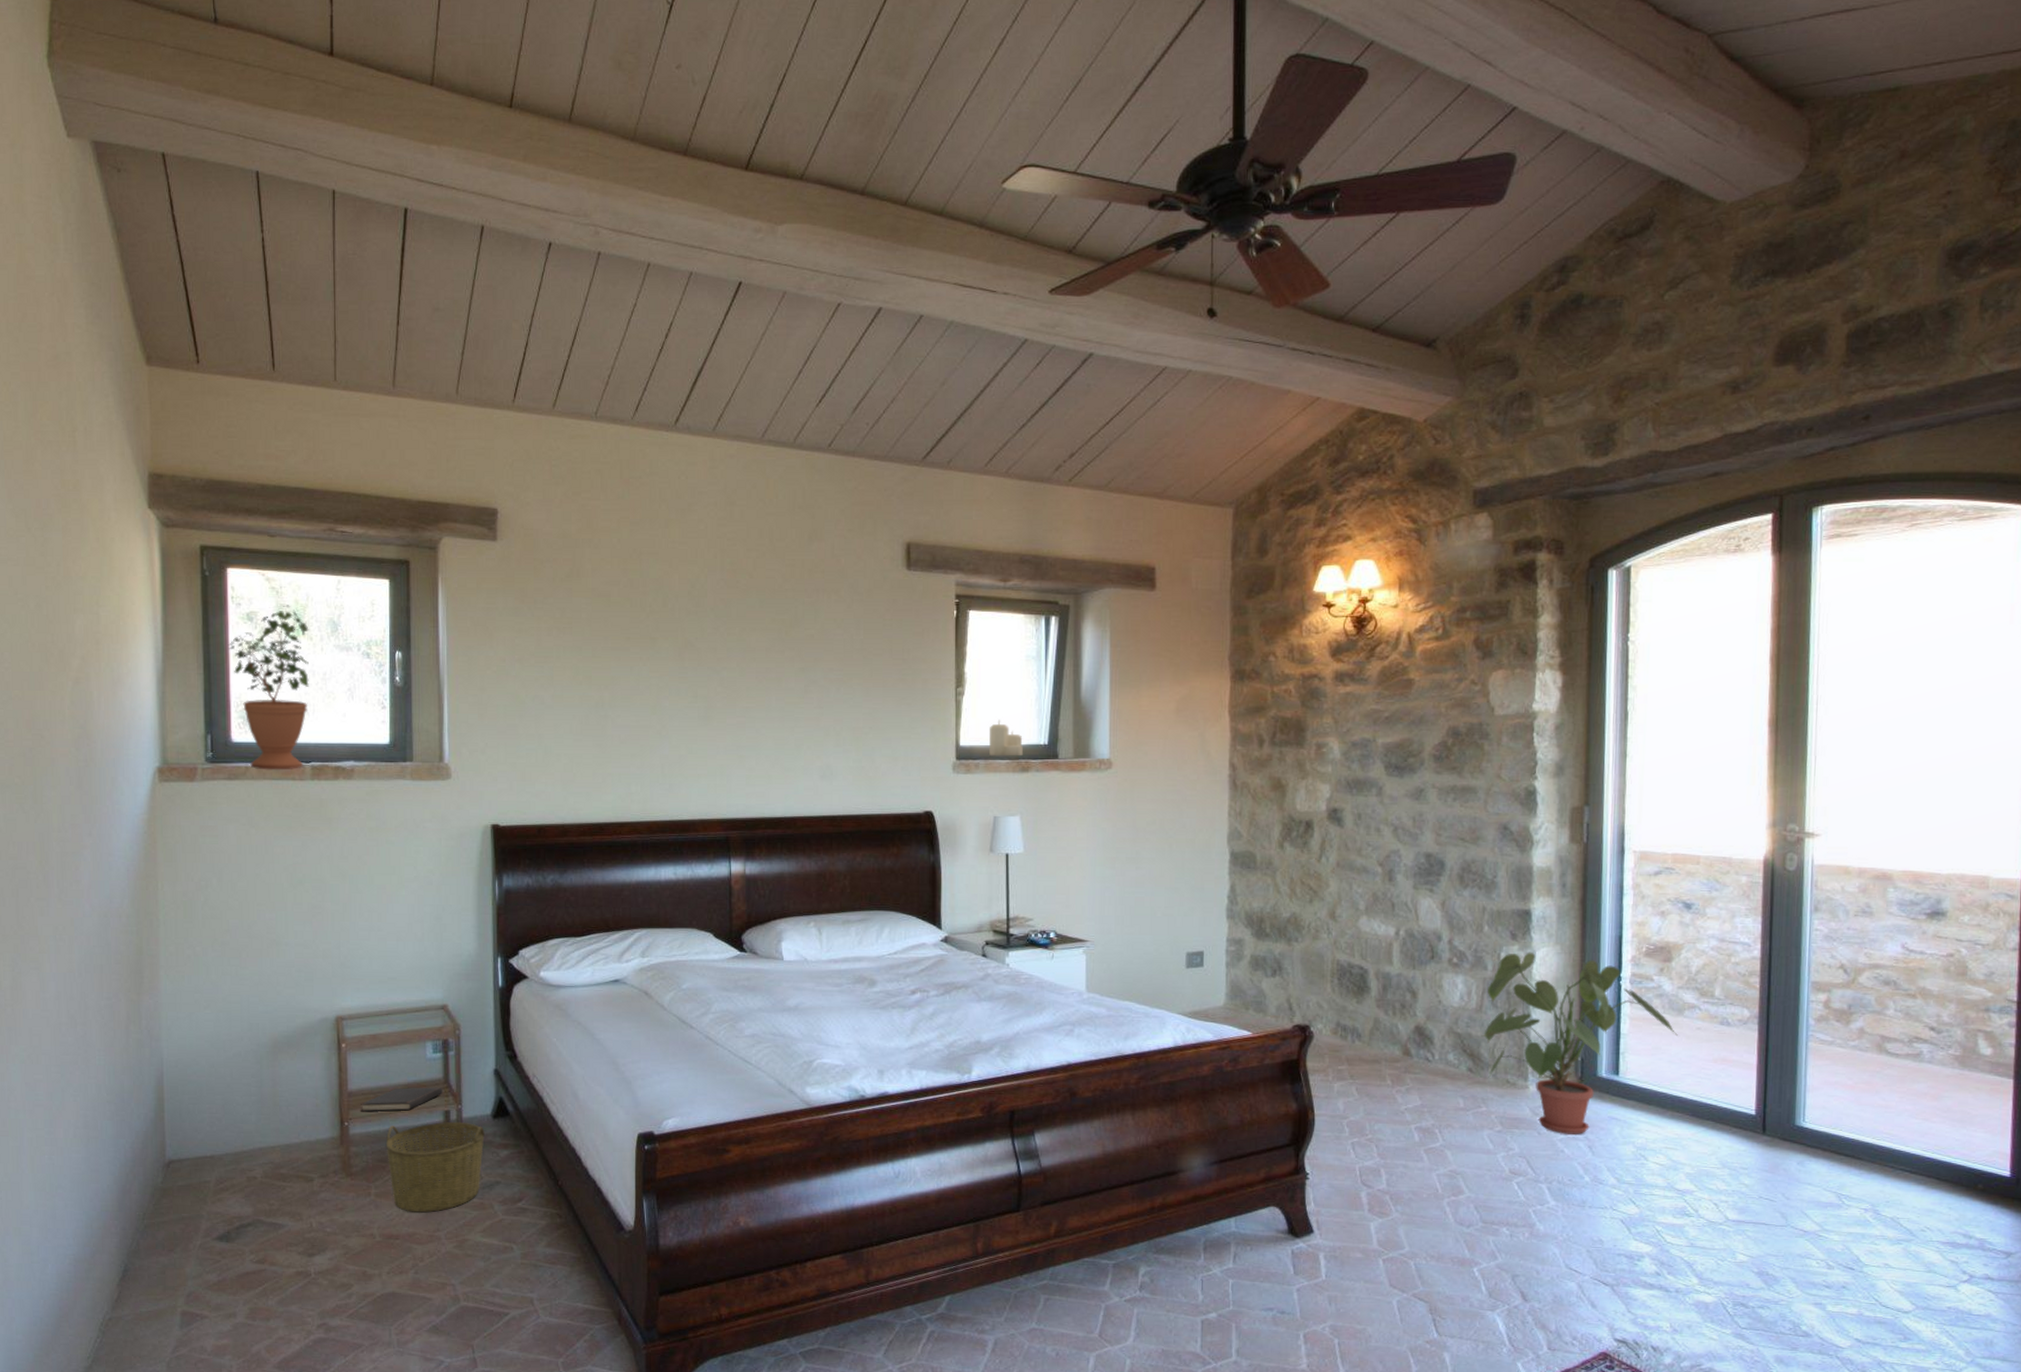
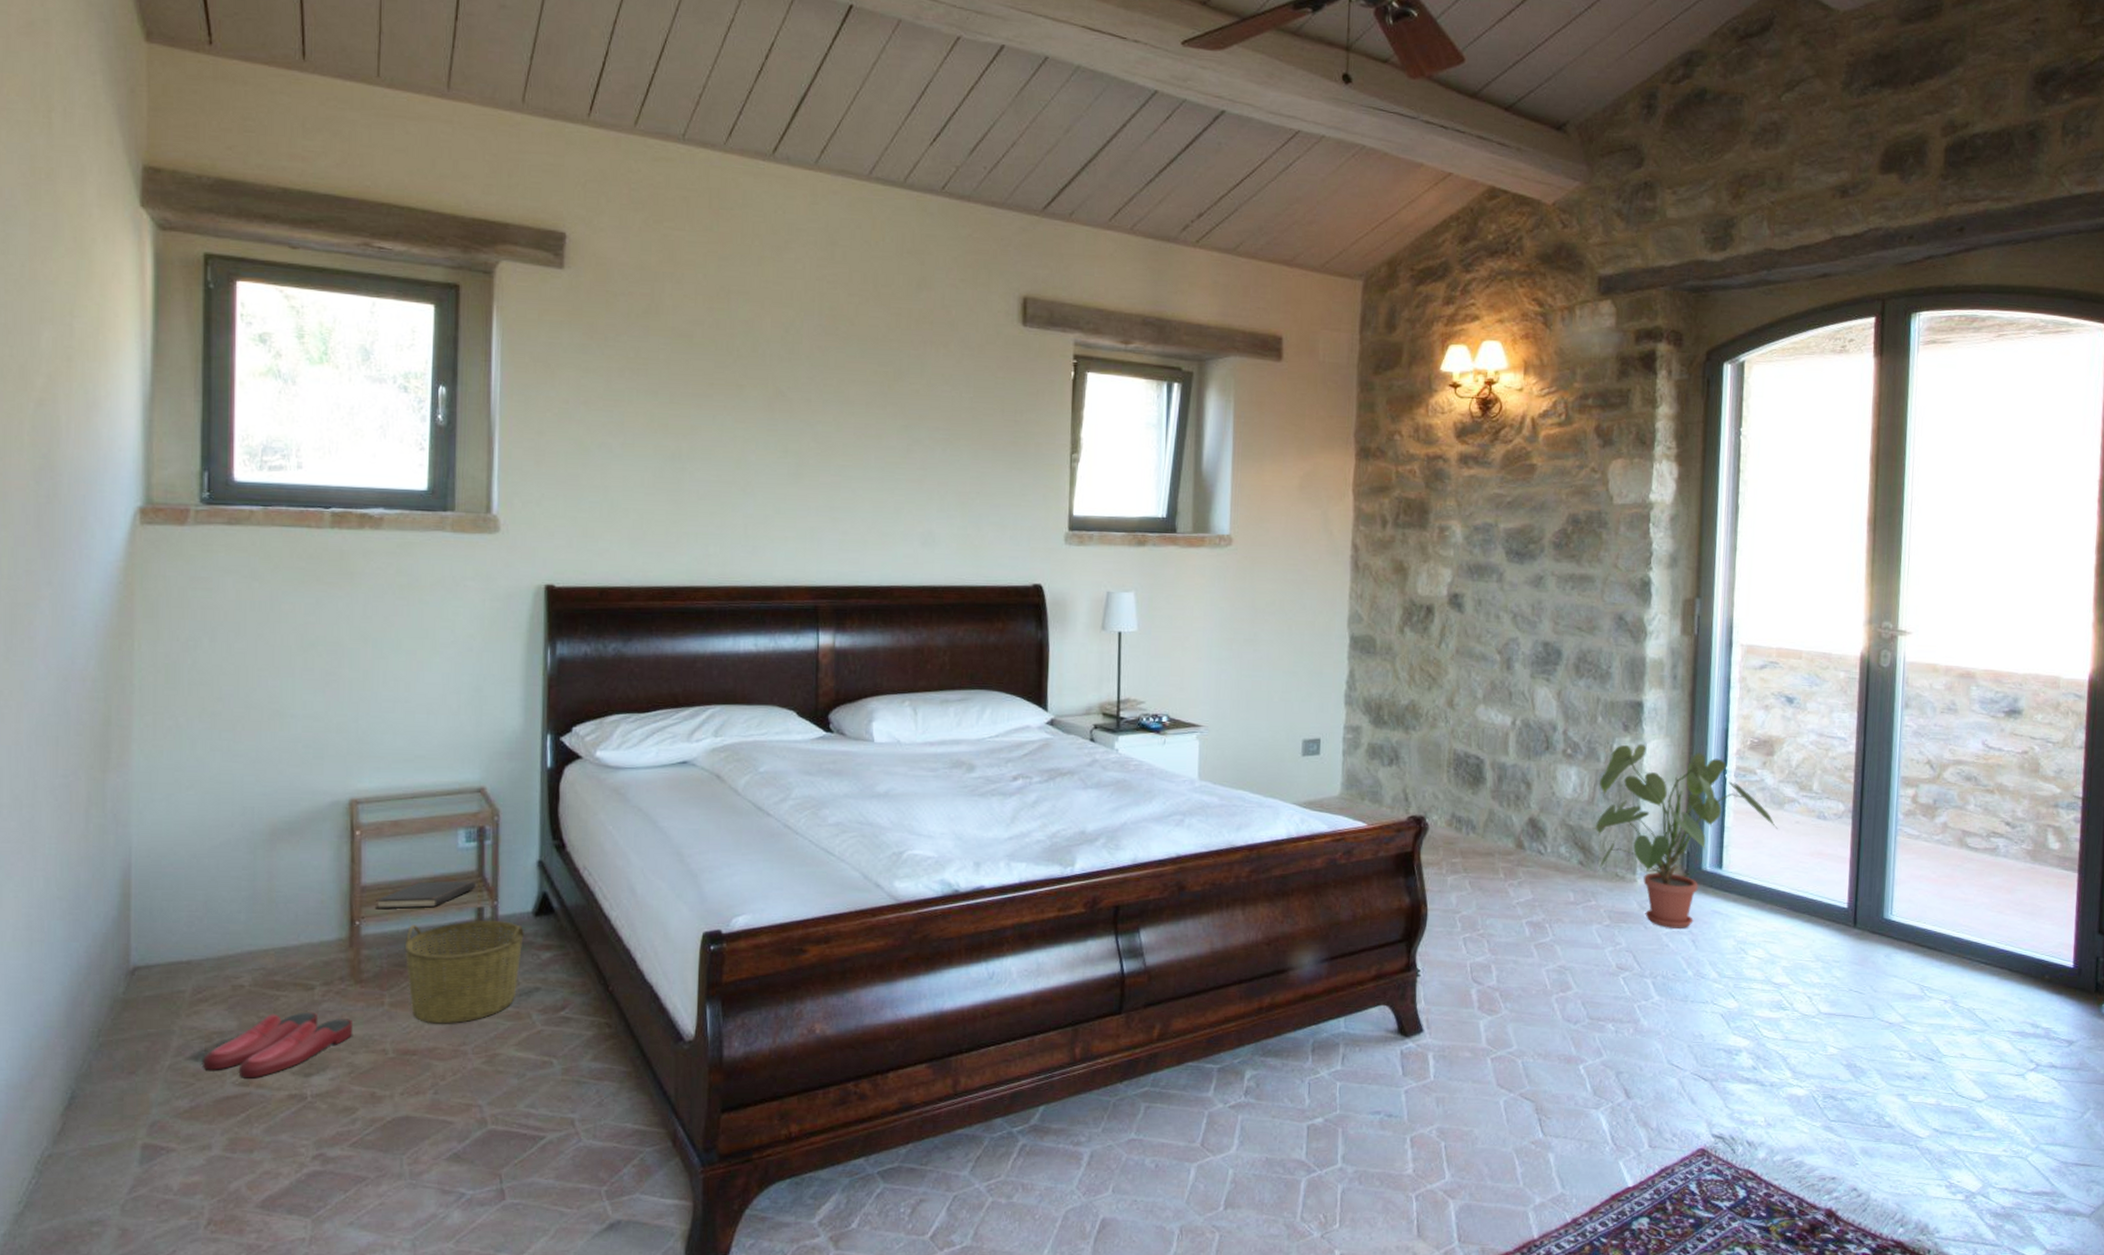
slippers: none [226,1200,345,1257] -> present [203,1012,352,1078]
potted plant: present [228,605,309,770] -> none [233,327,335,516]
candle: present [989,719,1024,757] -> none [1104,489,1141,529]

